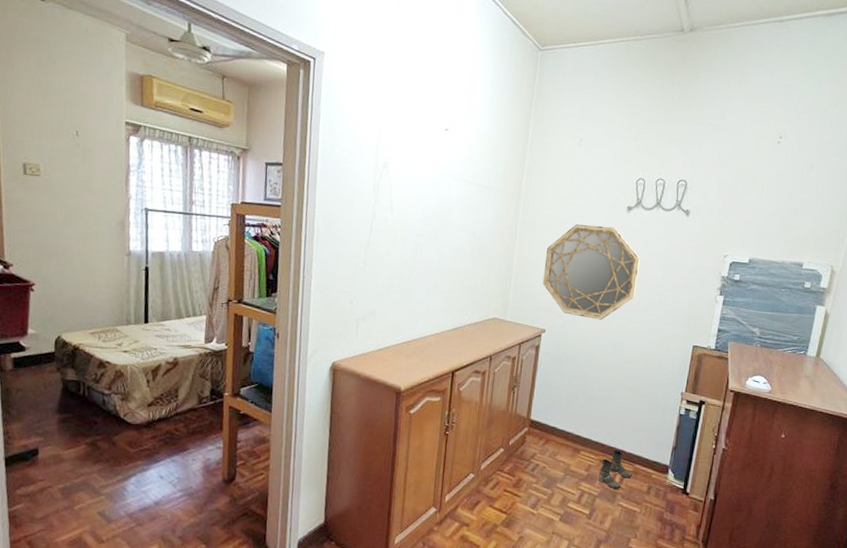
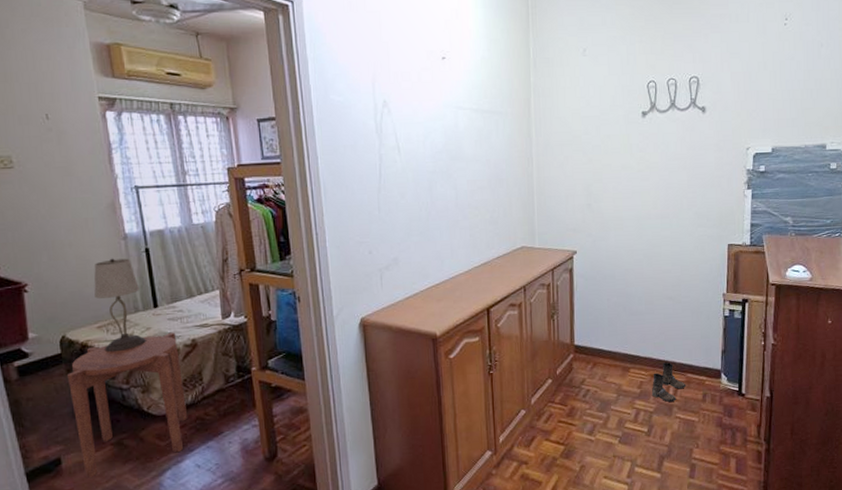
side table: none [56,348,161,472] -> present [68,332,188,479]
table lamp: none [93,271,134,359] -> present [94,258,146,353]
home mirror: present [542,224,640,320] -> none [565,135,663,233]

